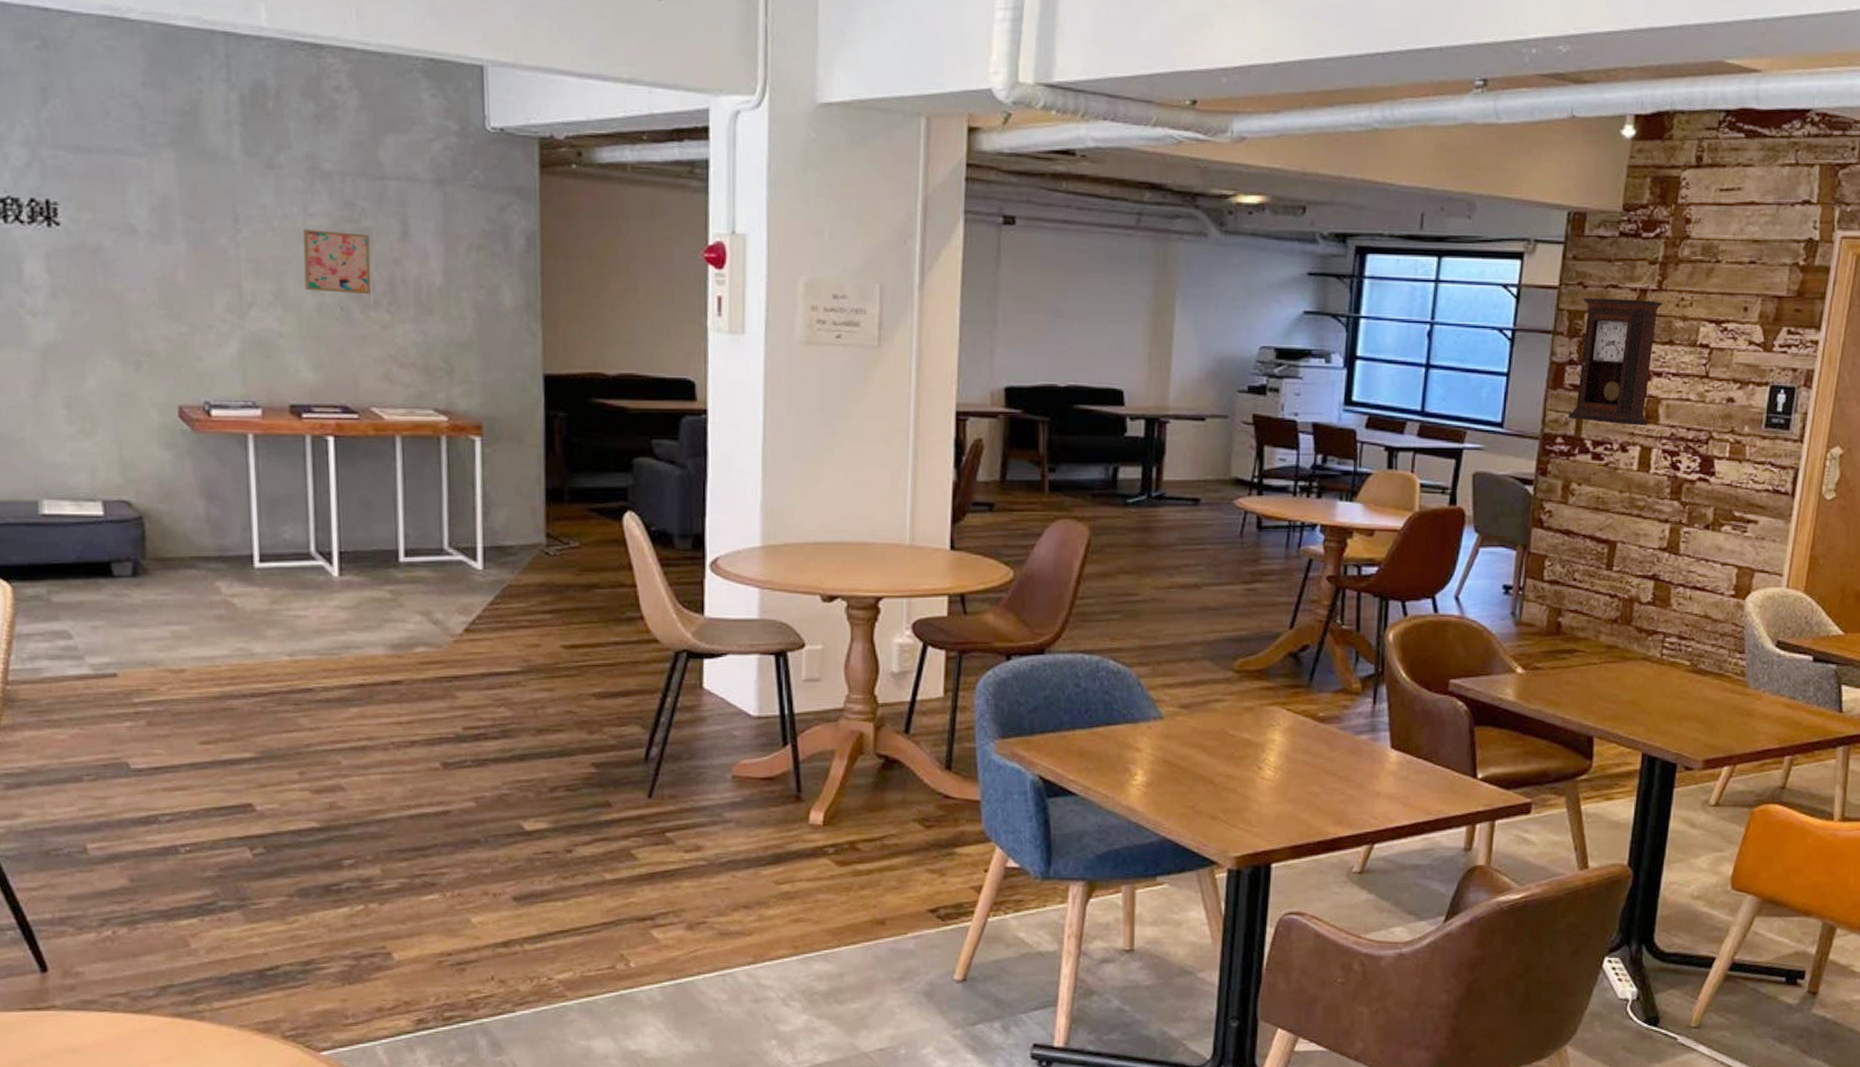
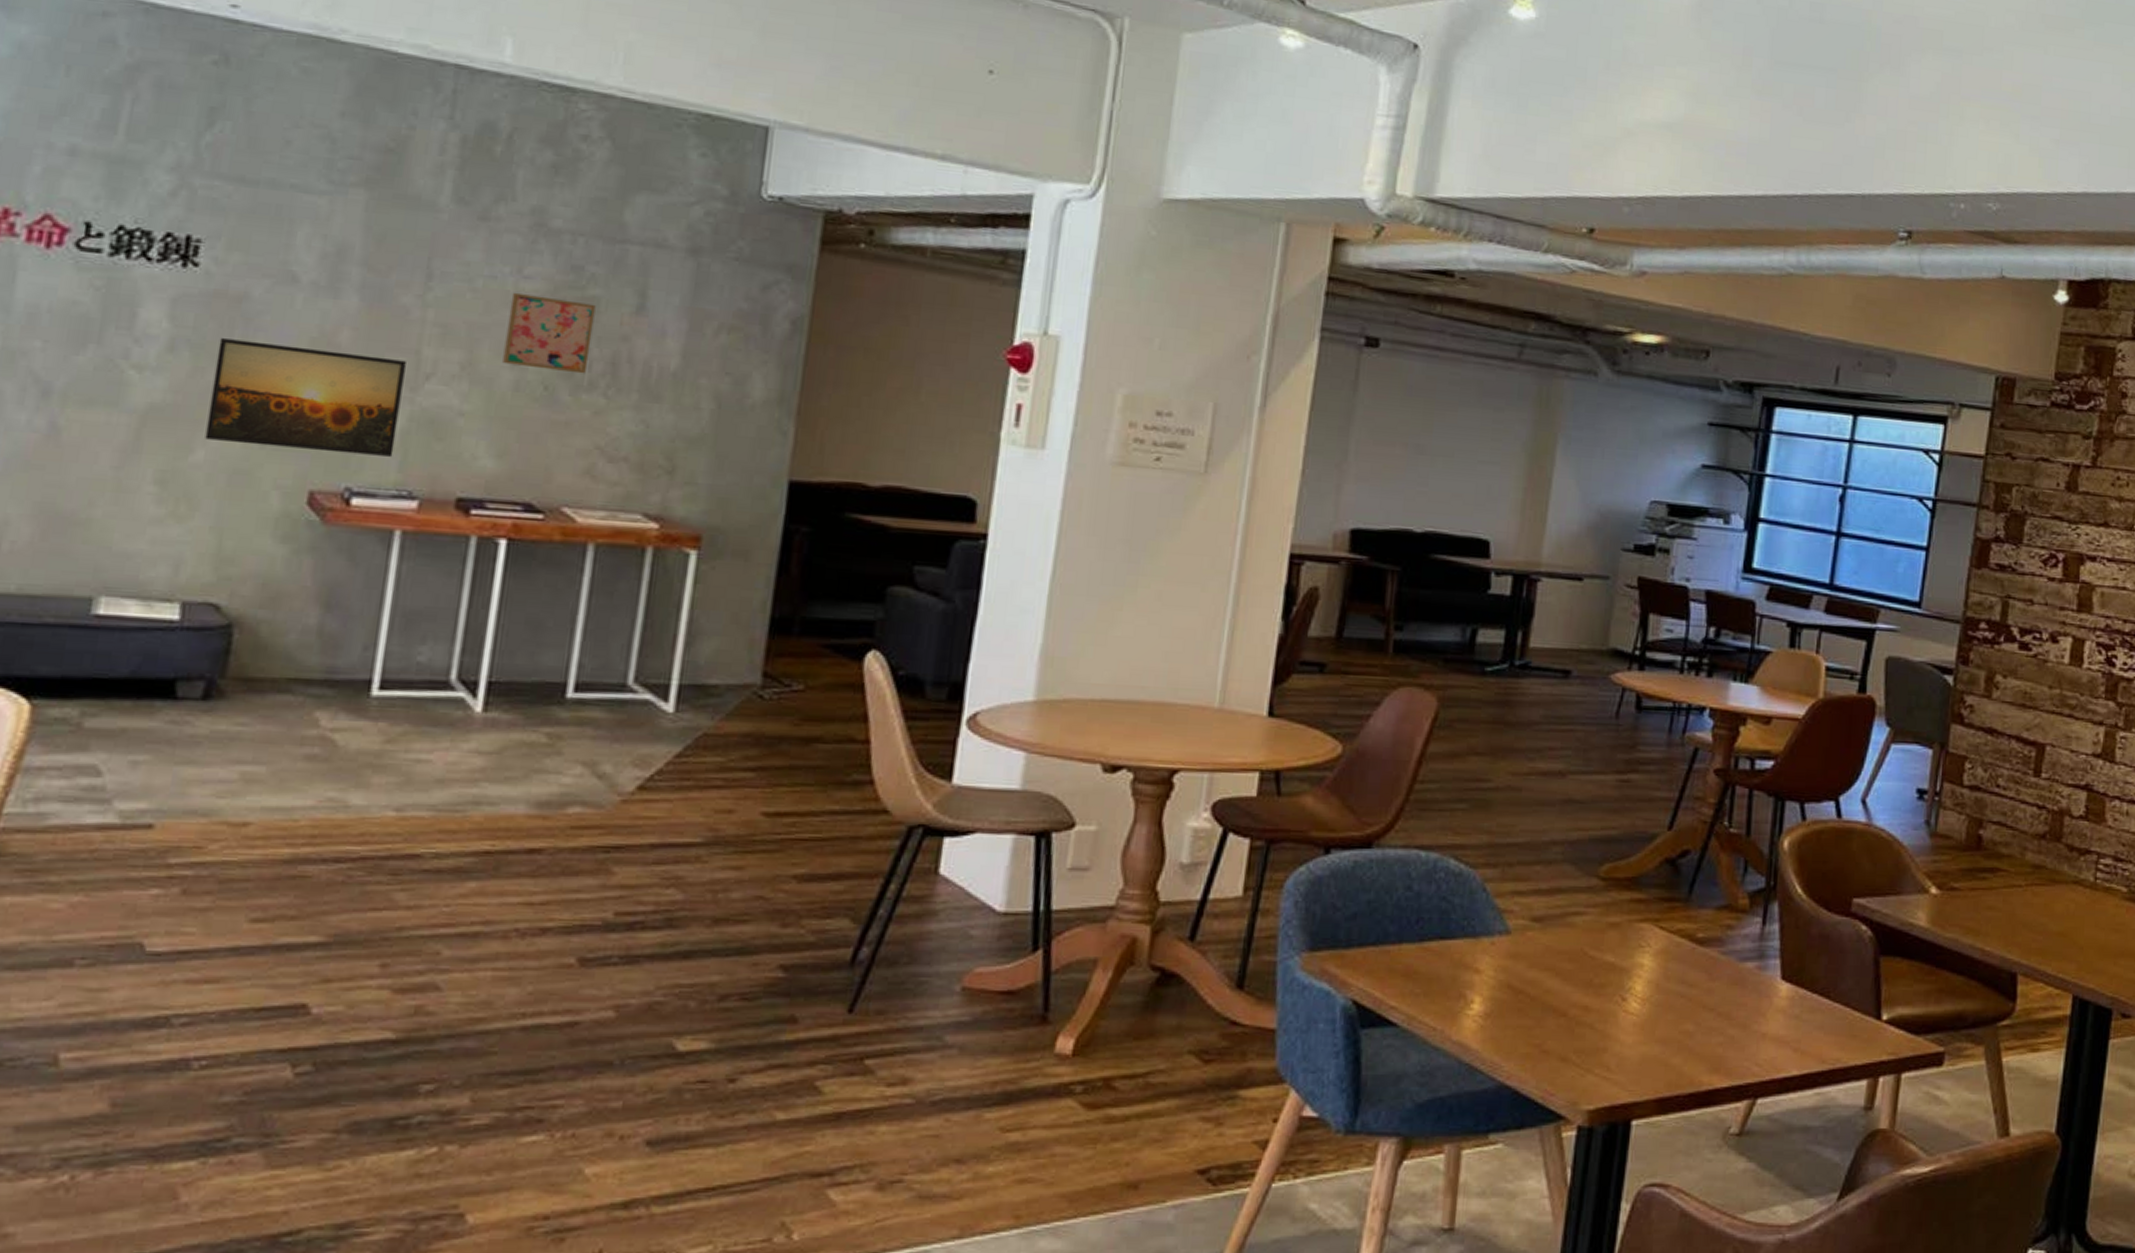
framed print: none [88,285,236,374] -> present [205,338,406,457]
pendulum clock: present [1568,298,1662,426] -> none [1993,470,2096,614]

